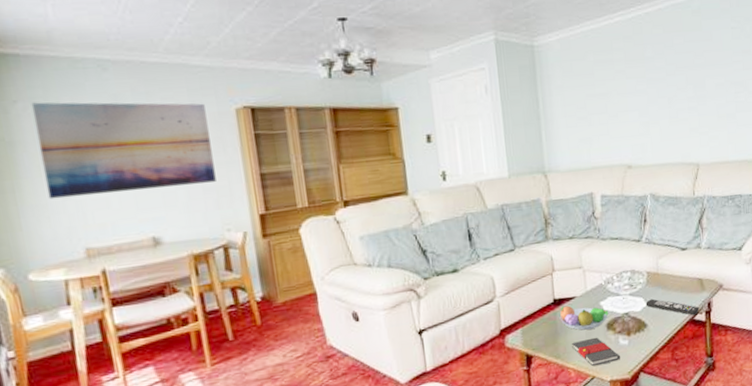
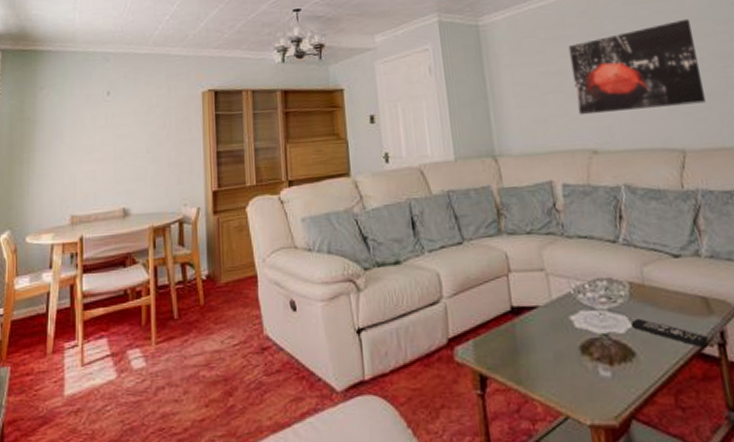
wall art: present [31,102,216,199] -> none [52,87,180,170]
fruit bowl: present [559,305,609,330] -> none [519,316,582,351]
book: present [571,337,620,367] -> none [535,362,602,402]
wall art: none [613,48,719,135] -> present [568,18,706,116]

